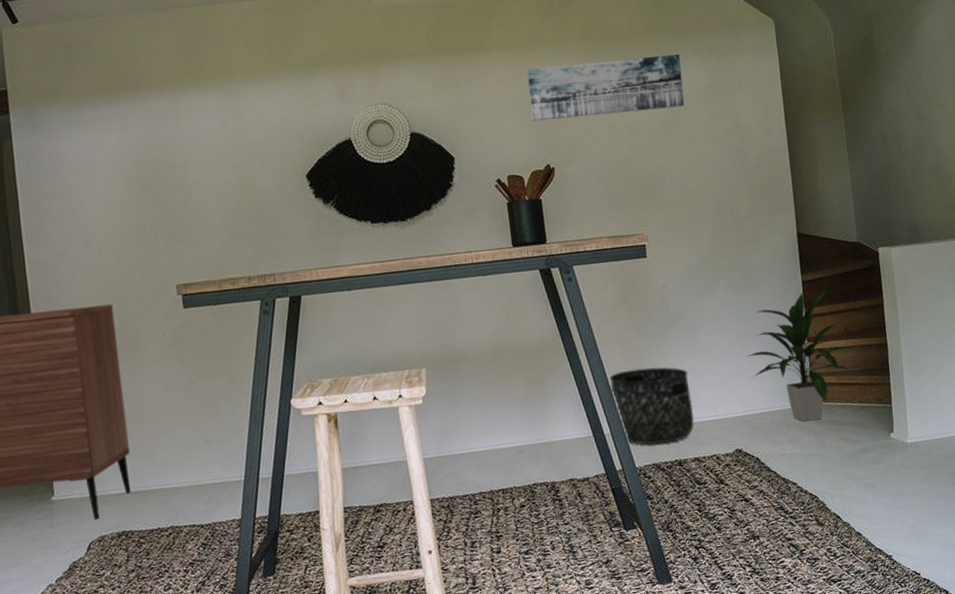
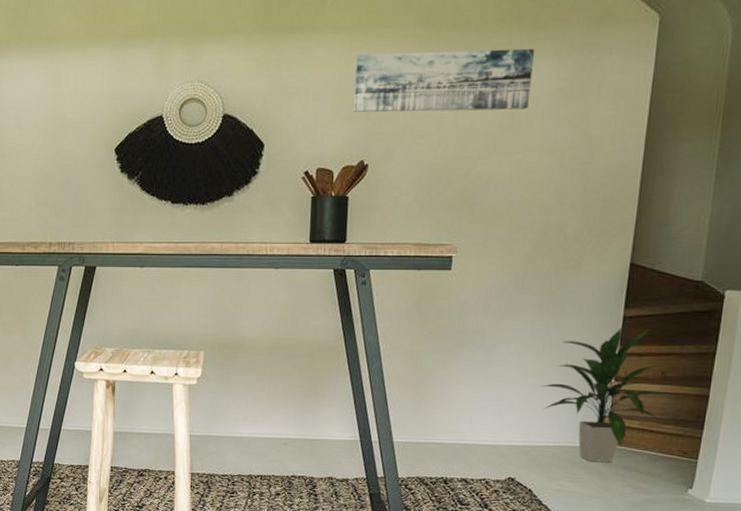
basket: present [609,367,695,445] -> none [386,381,472,460]

